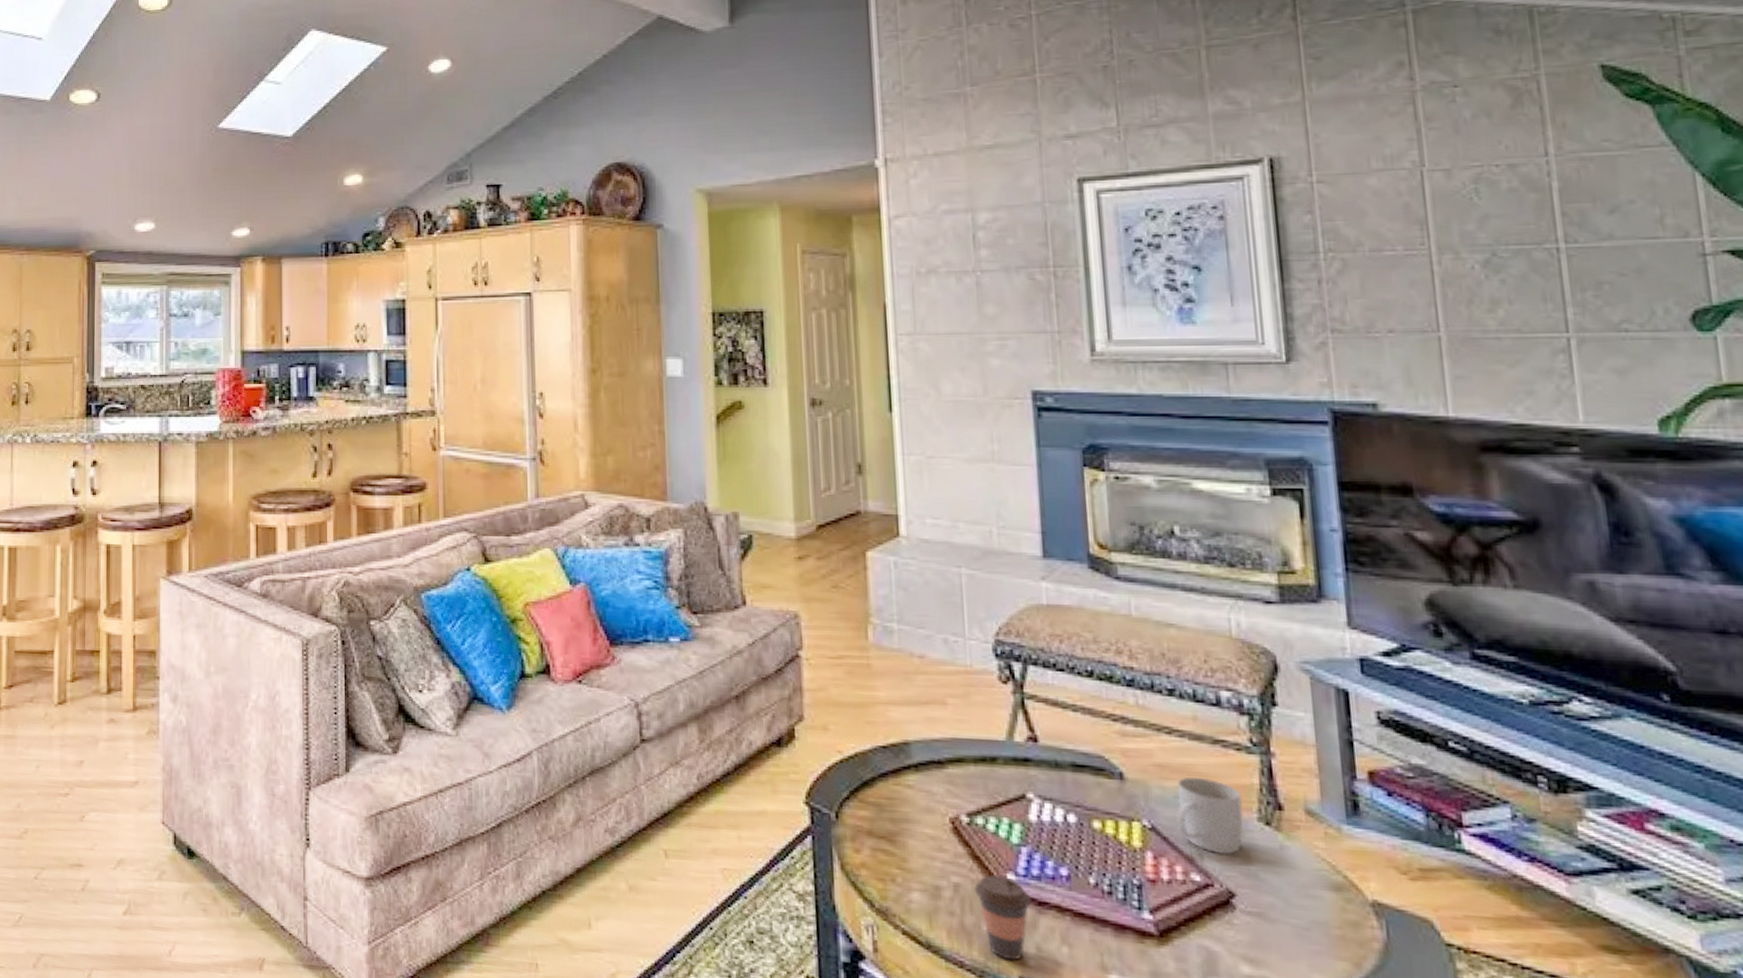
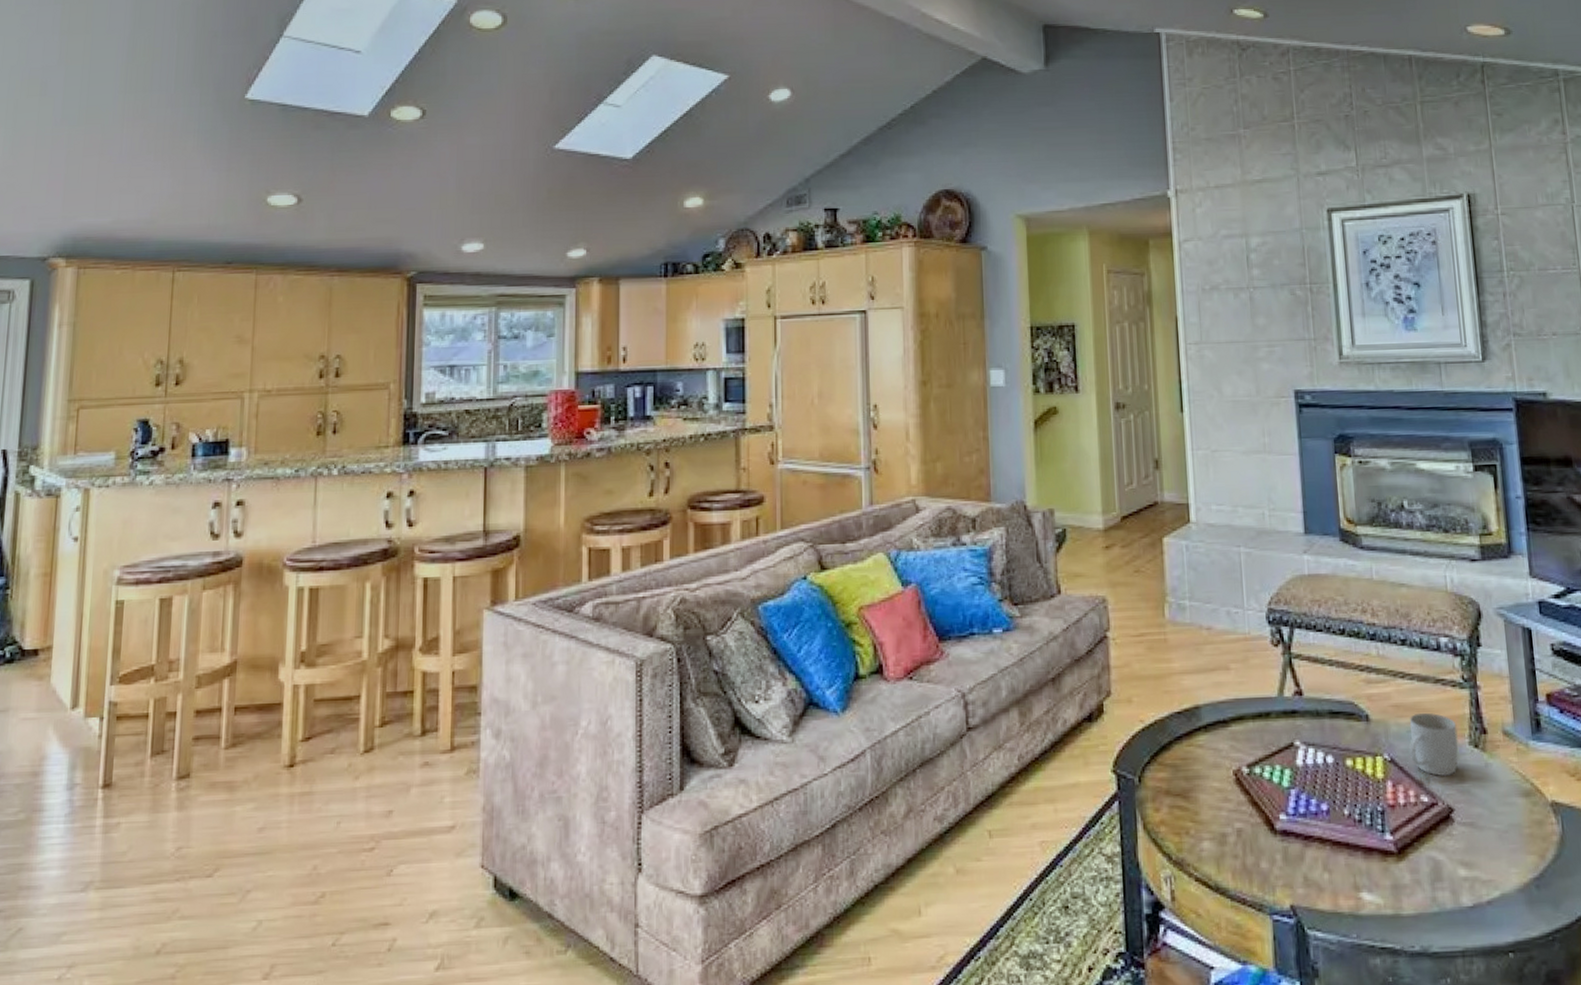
coffee cup: present [974,874,1032,961] -> none [1253,816,1299,892]

